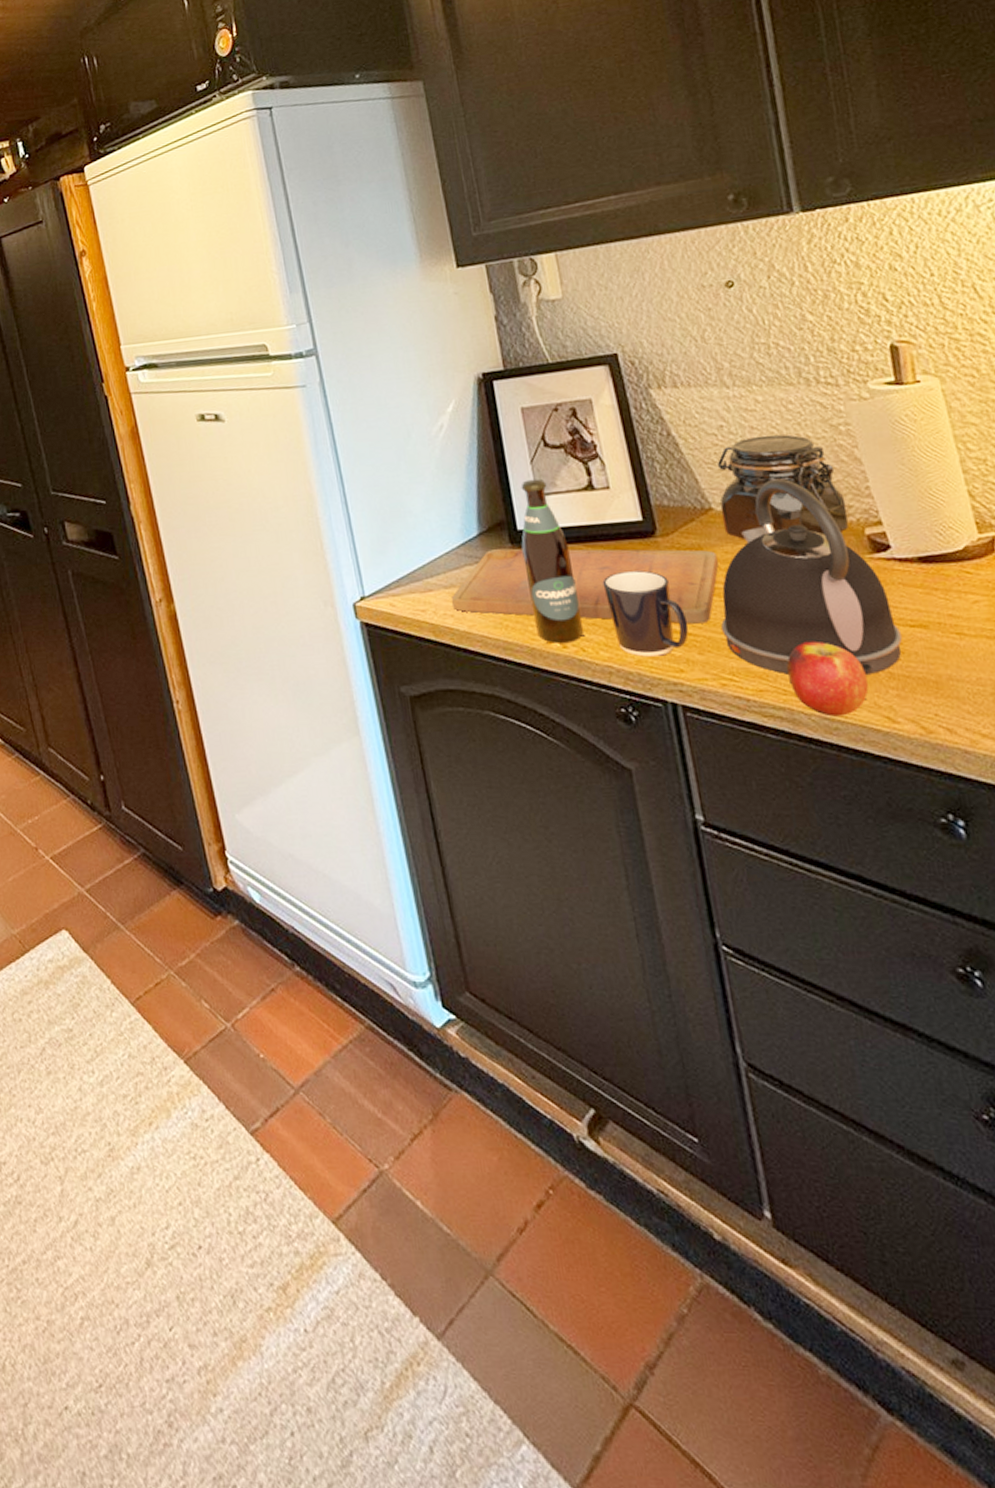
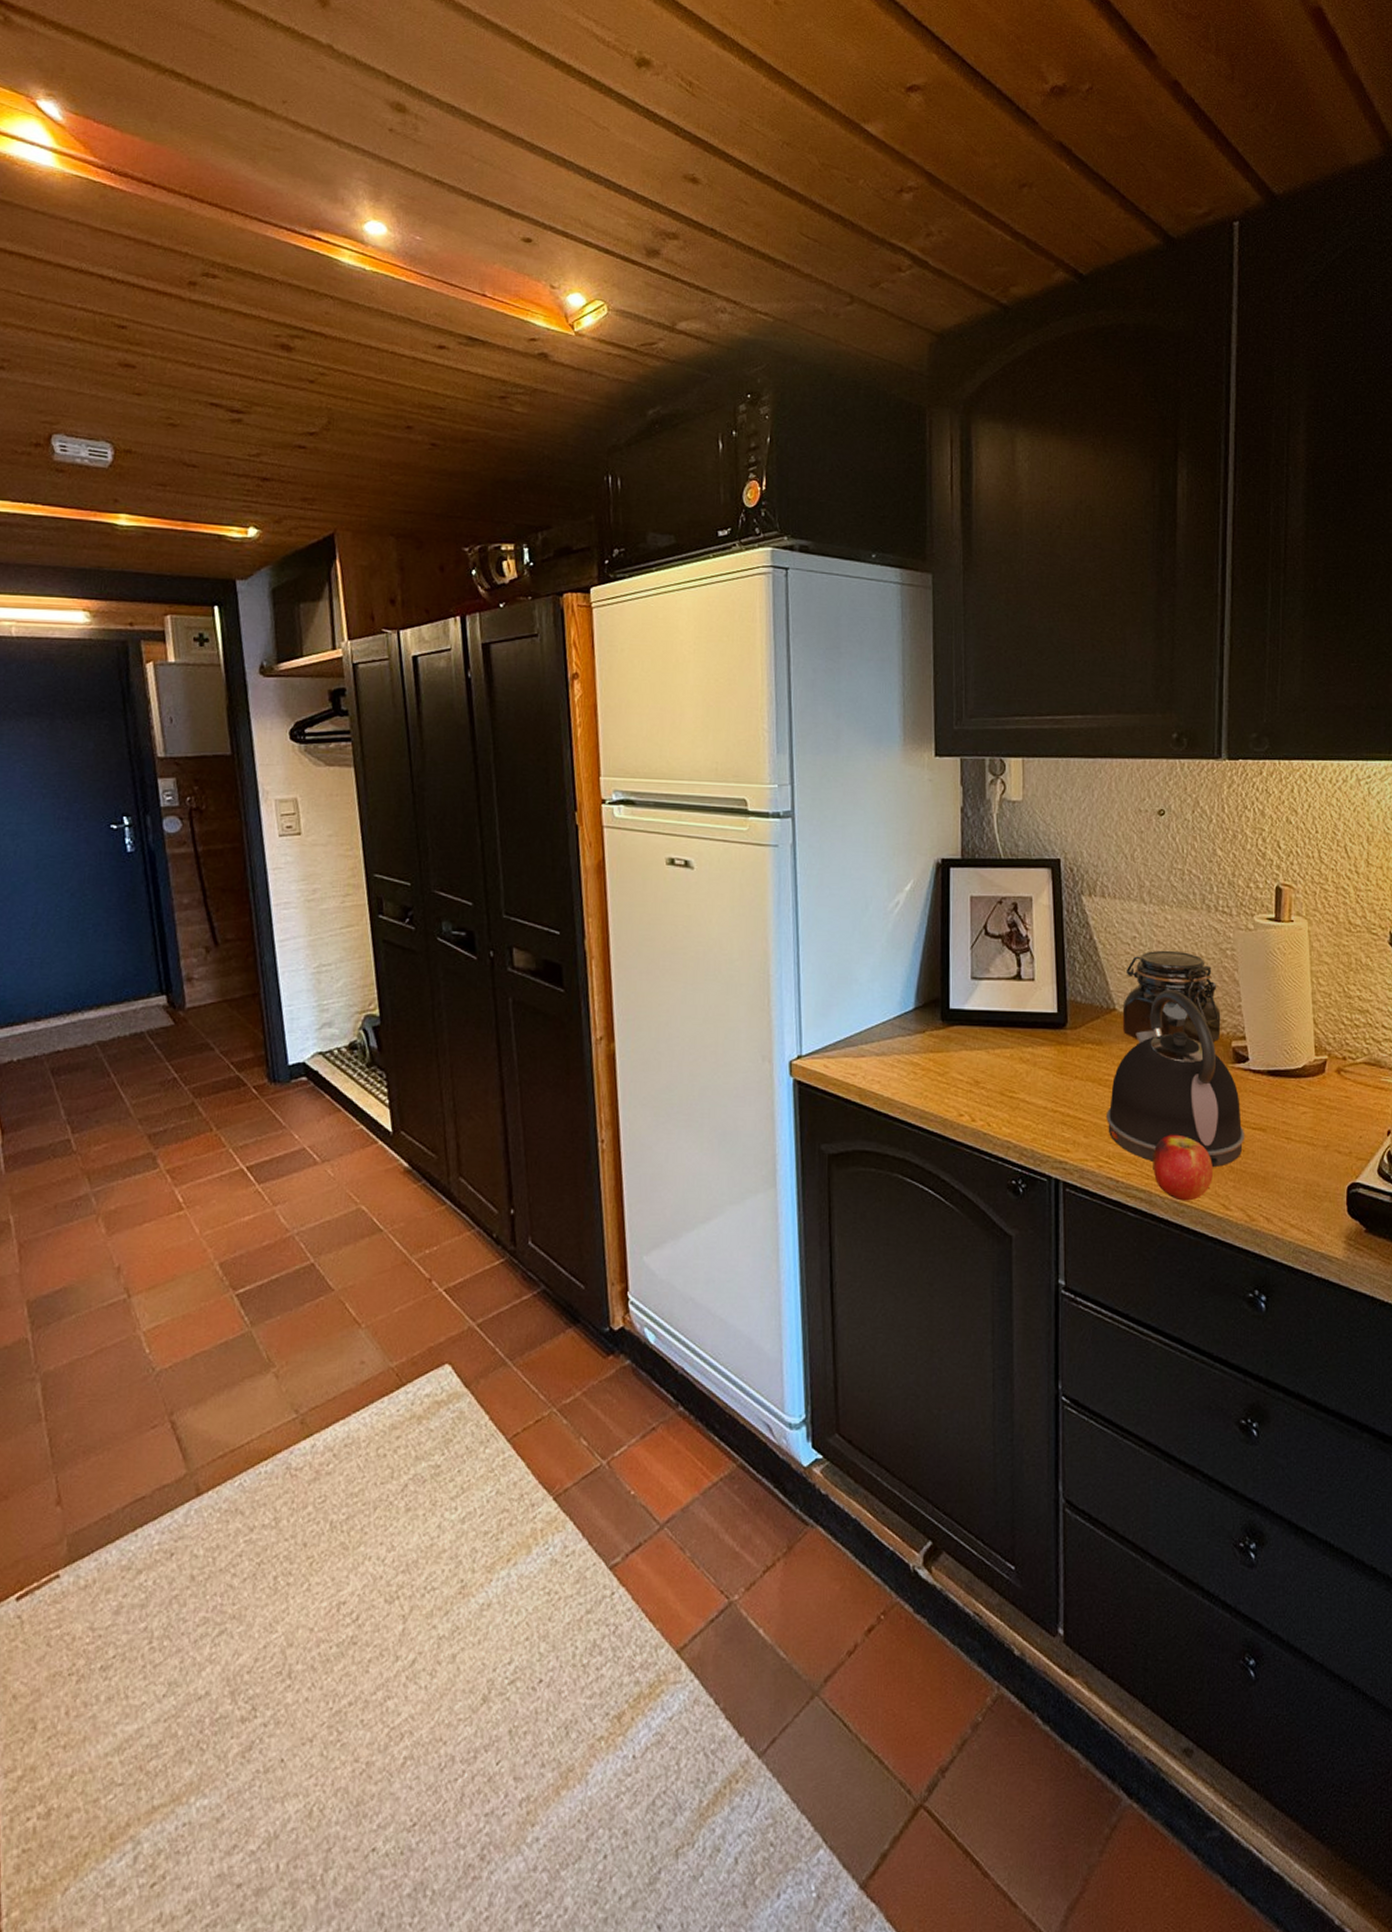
cutting board: present [452,548,719,624] -> none [881,1023,1113,1110]
bottle: present [521,478,585,645] -> none [950,963,993,1118]
mug: present [602,570,689,657] -> none [1015,1056,1080,1136]

